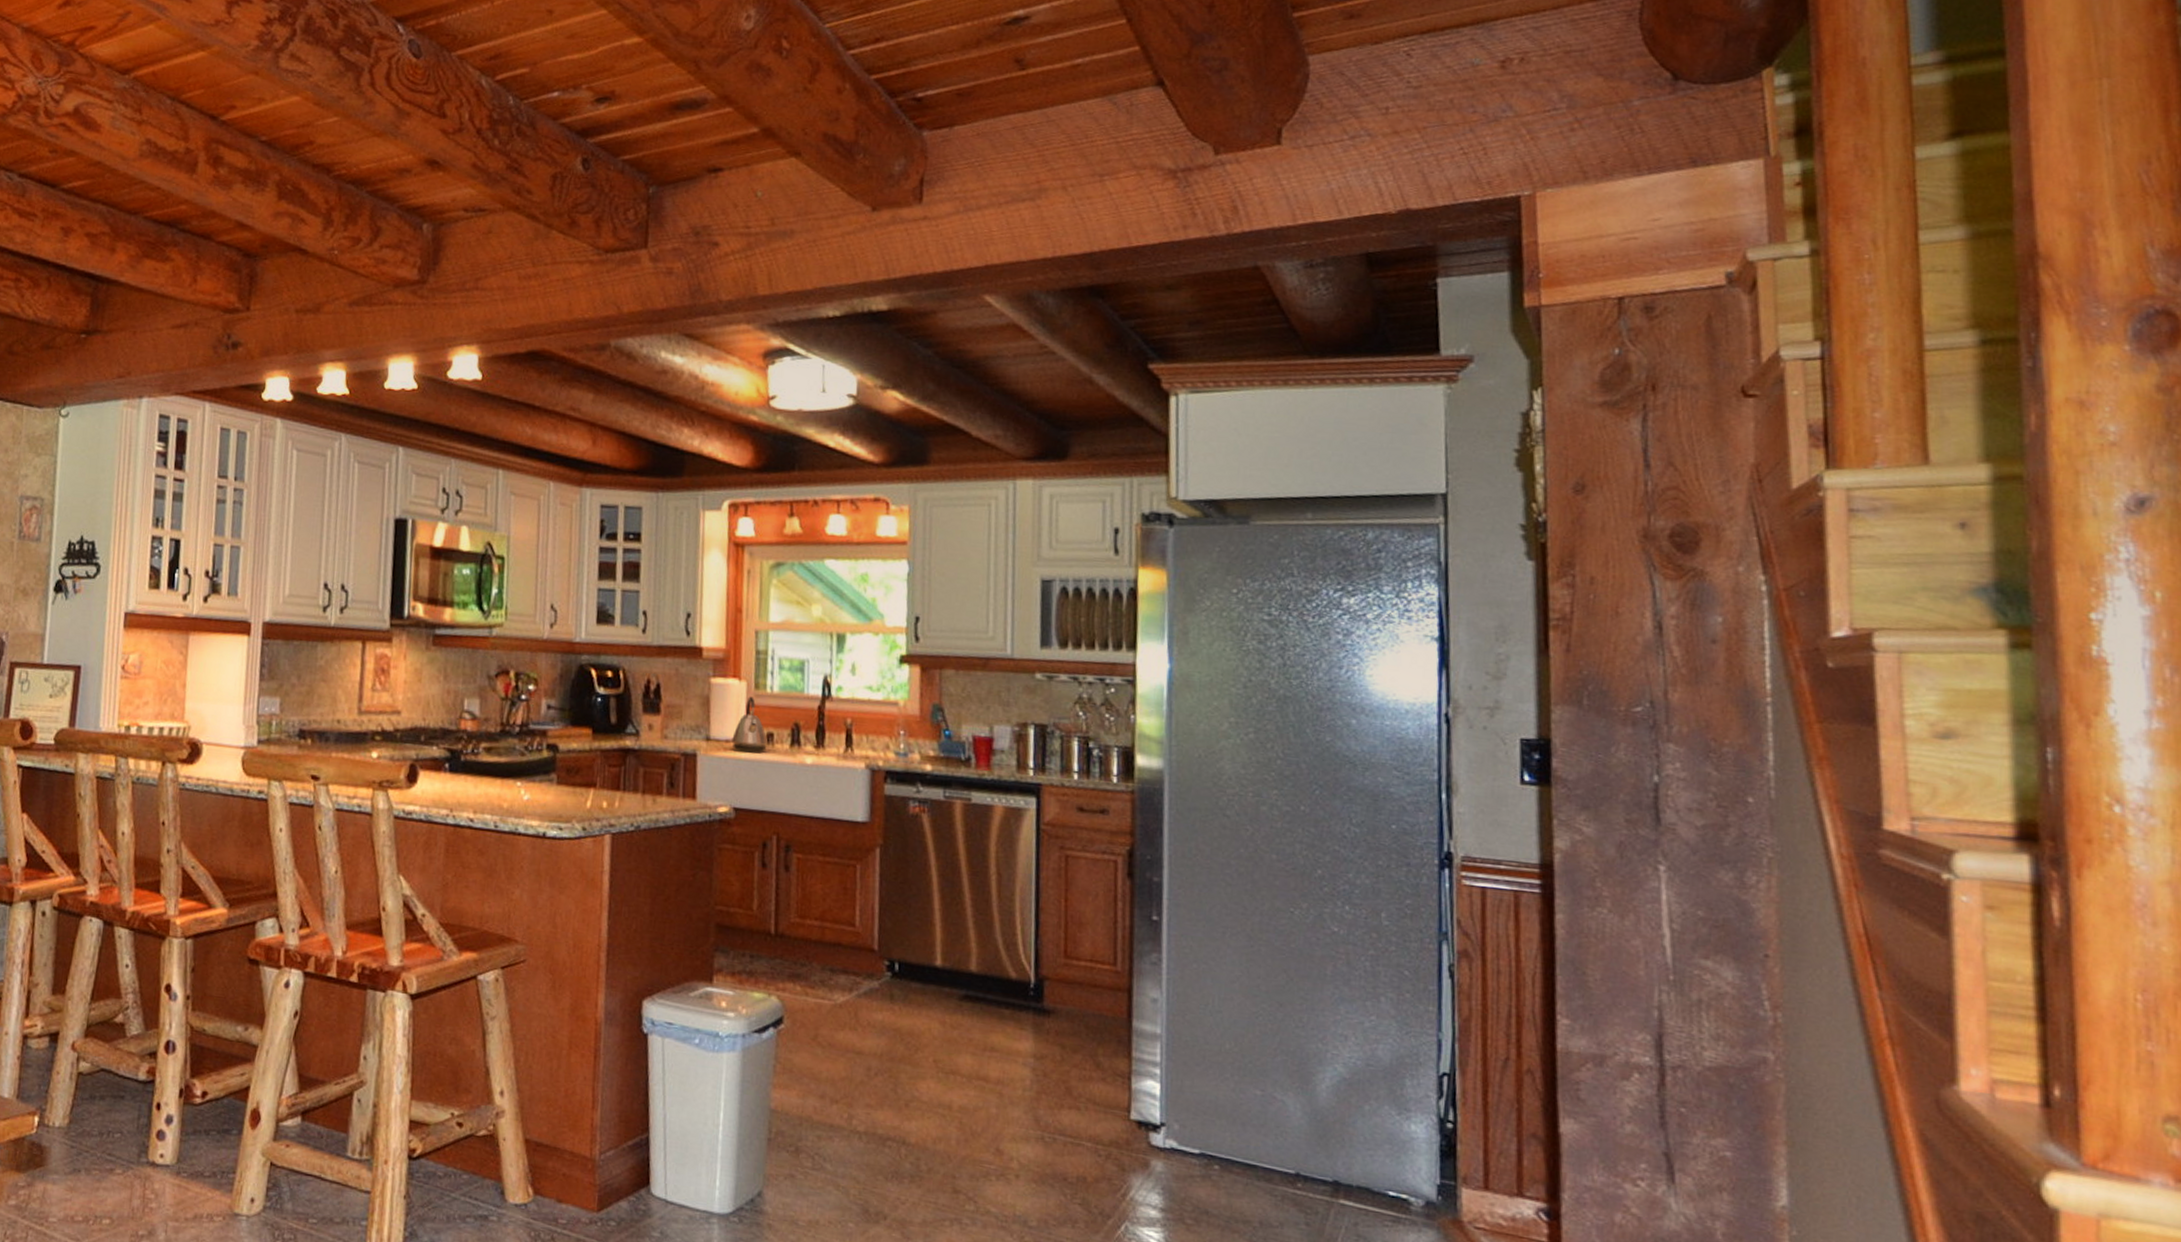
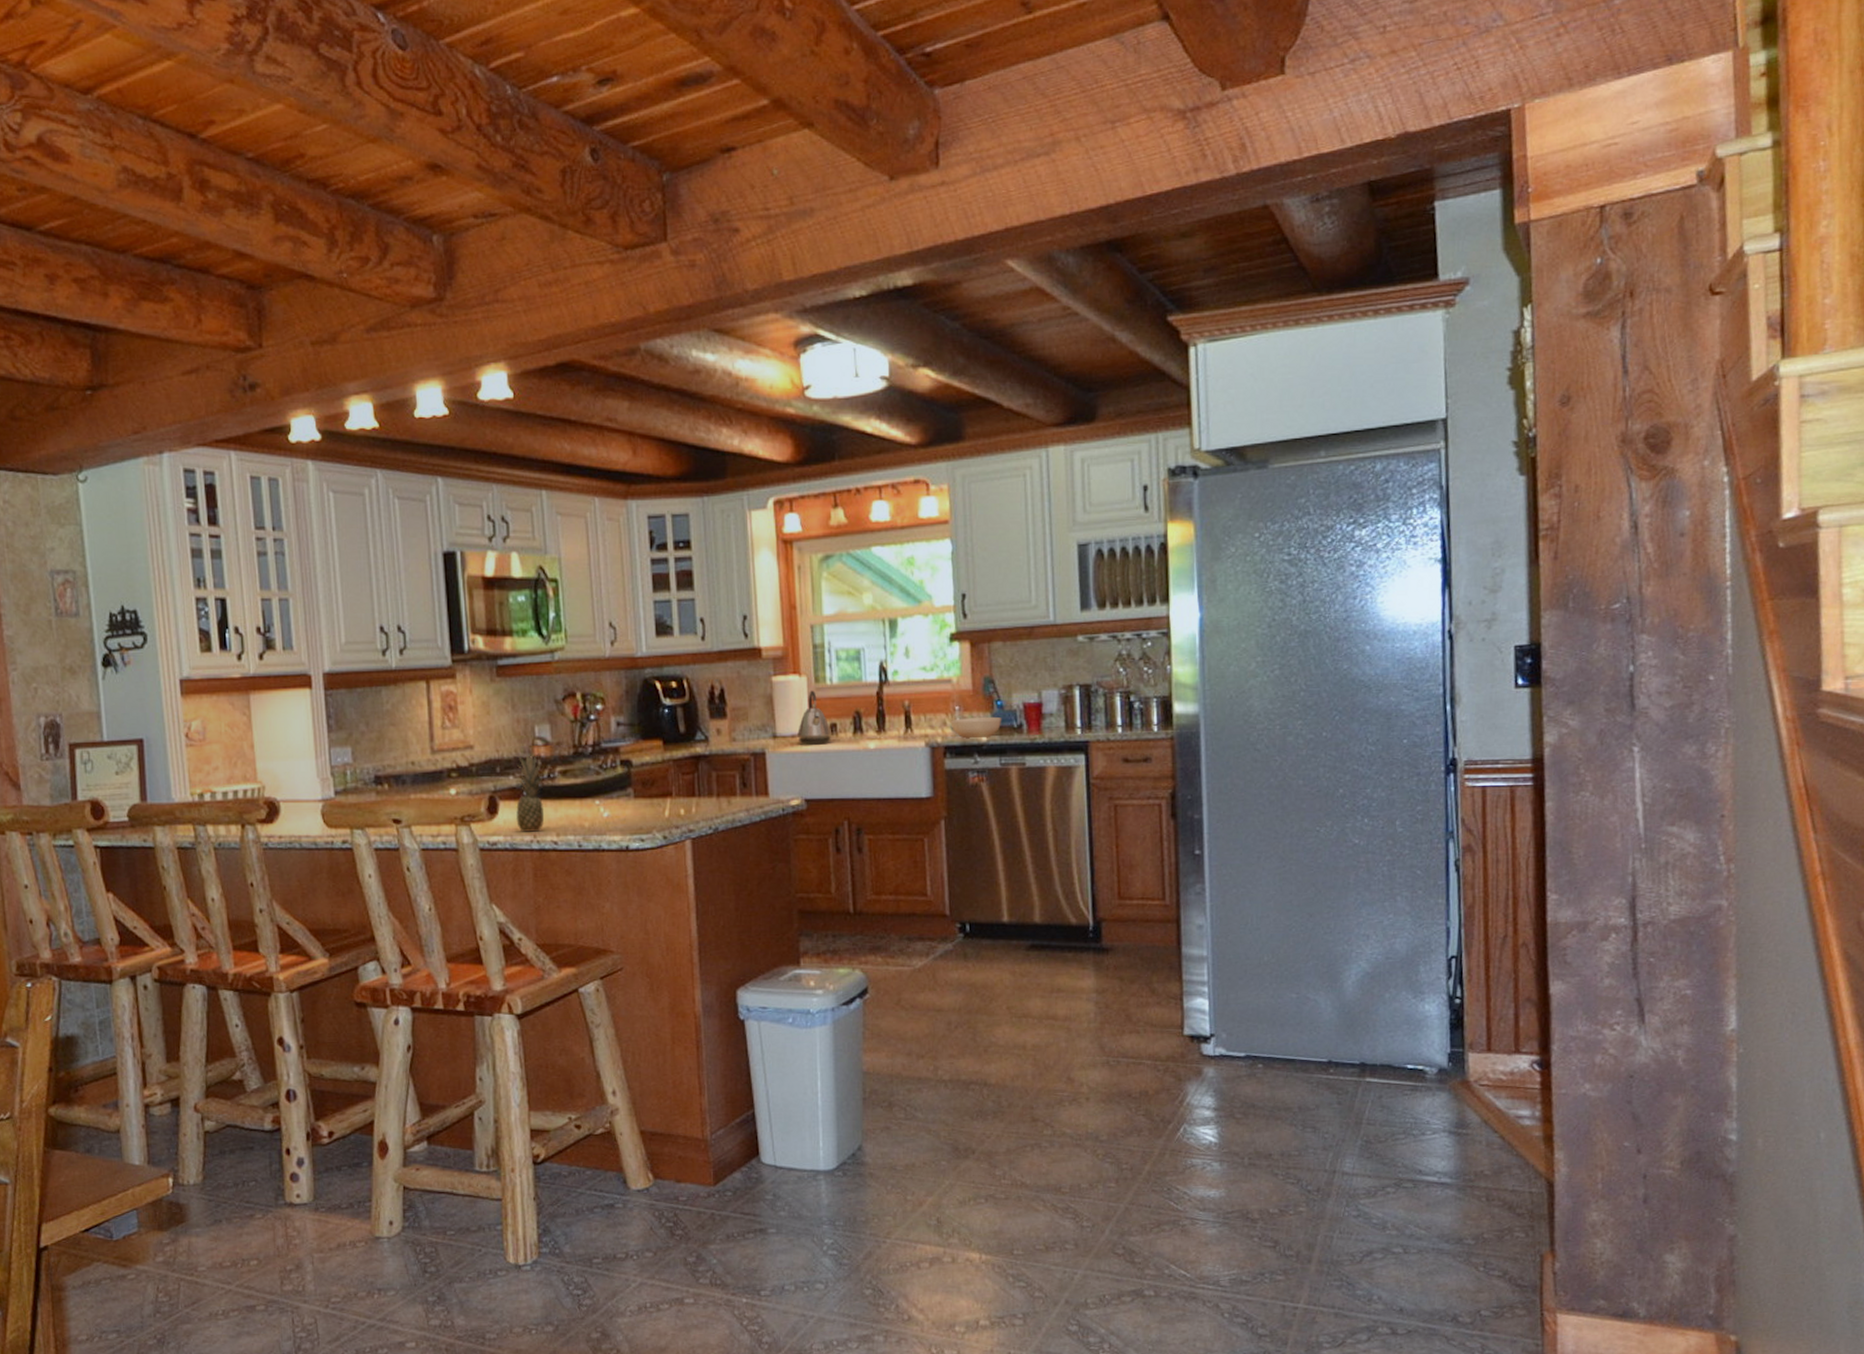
fruit: none [434,724,469,806] -> present [516,752,545,832]
bowl: none [894,743,950,768] -> present [950,716,1002,740]

